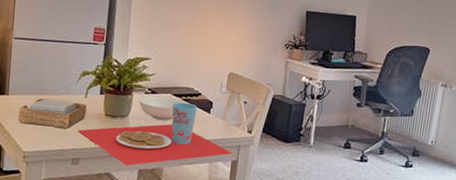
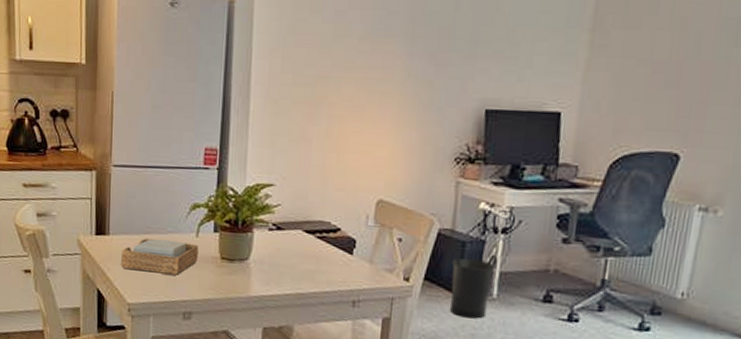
place setting: present [77,102,233,166] -> none [188,240,385,323]
bowl: present [138,96,187,120] -> none [260,233,322,265]
waste bin: none [281,117,312,161] -> present [450,258,496,319]

